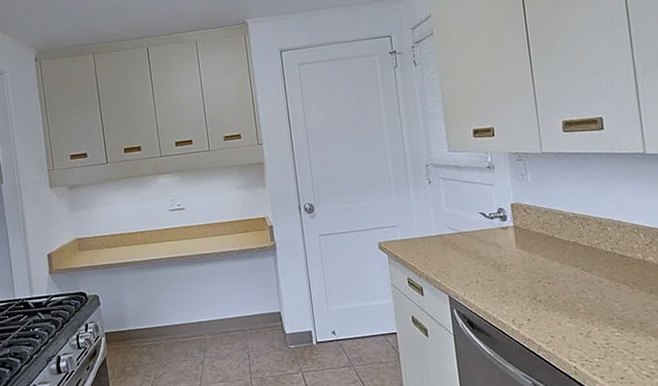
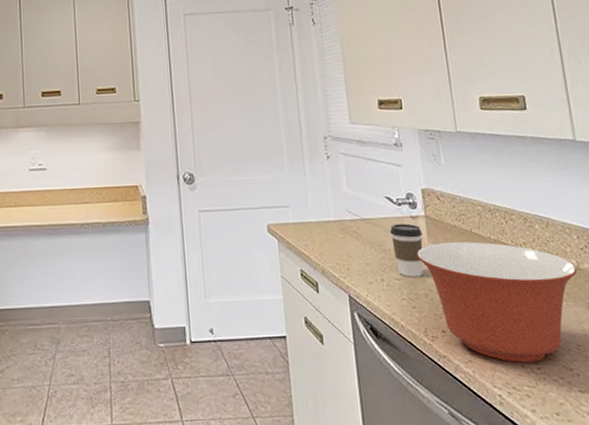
coffee cup: none [483,233,512,278] -> present [389,223,424,277]
mixing bowl: none [506,245,643,340] -> present [417,242,578,362]

